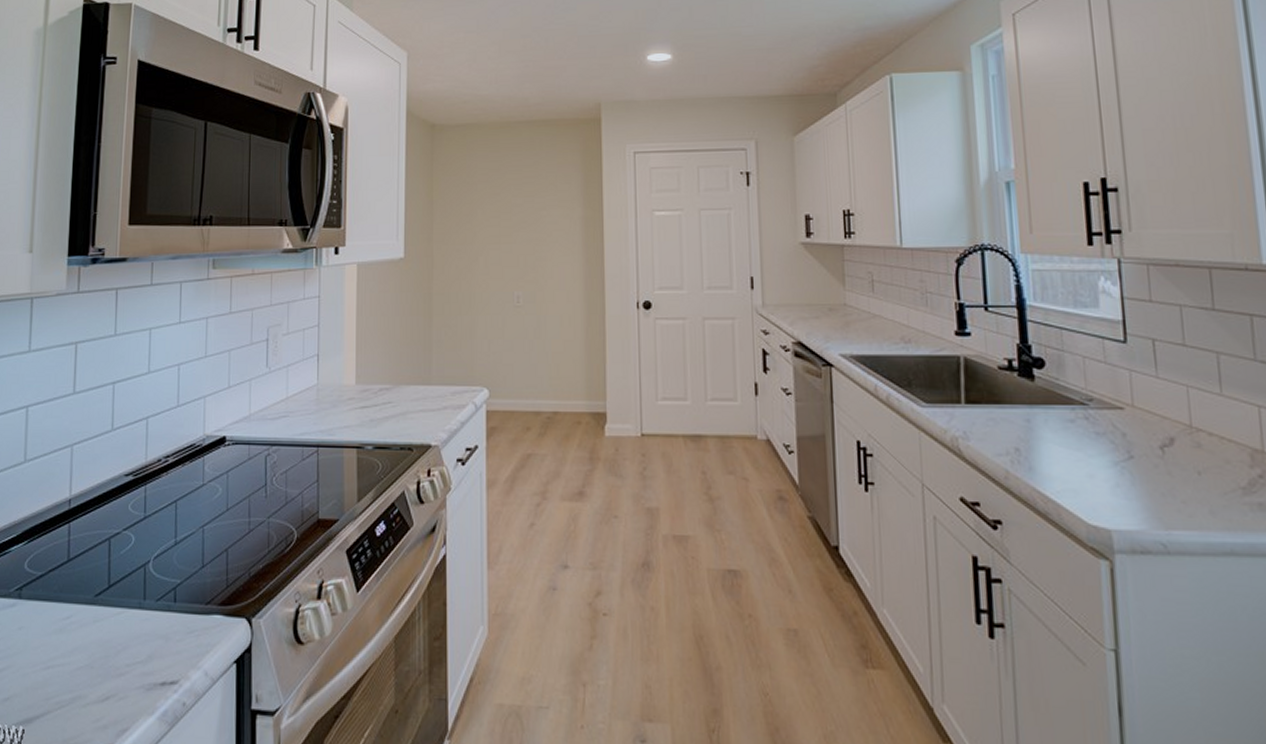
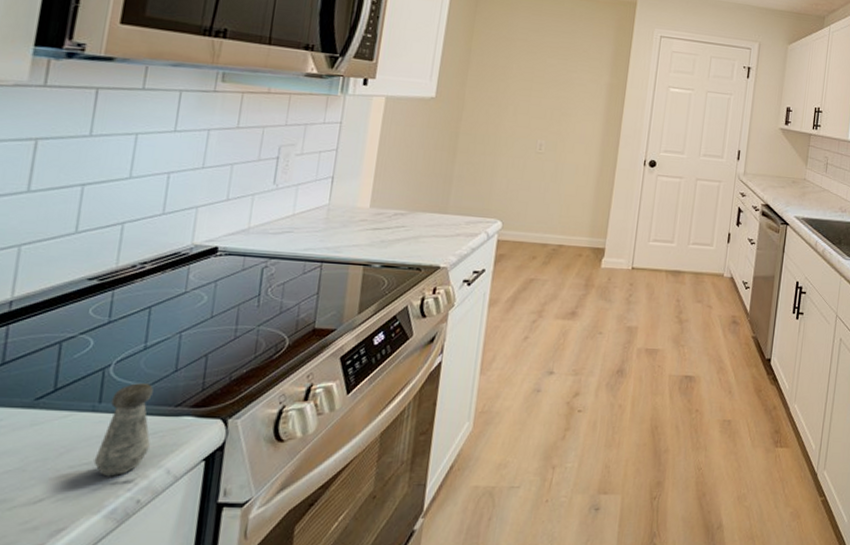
salt shaker: none [145,580,188,677] -> present [93,383,154,477]

